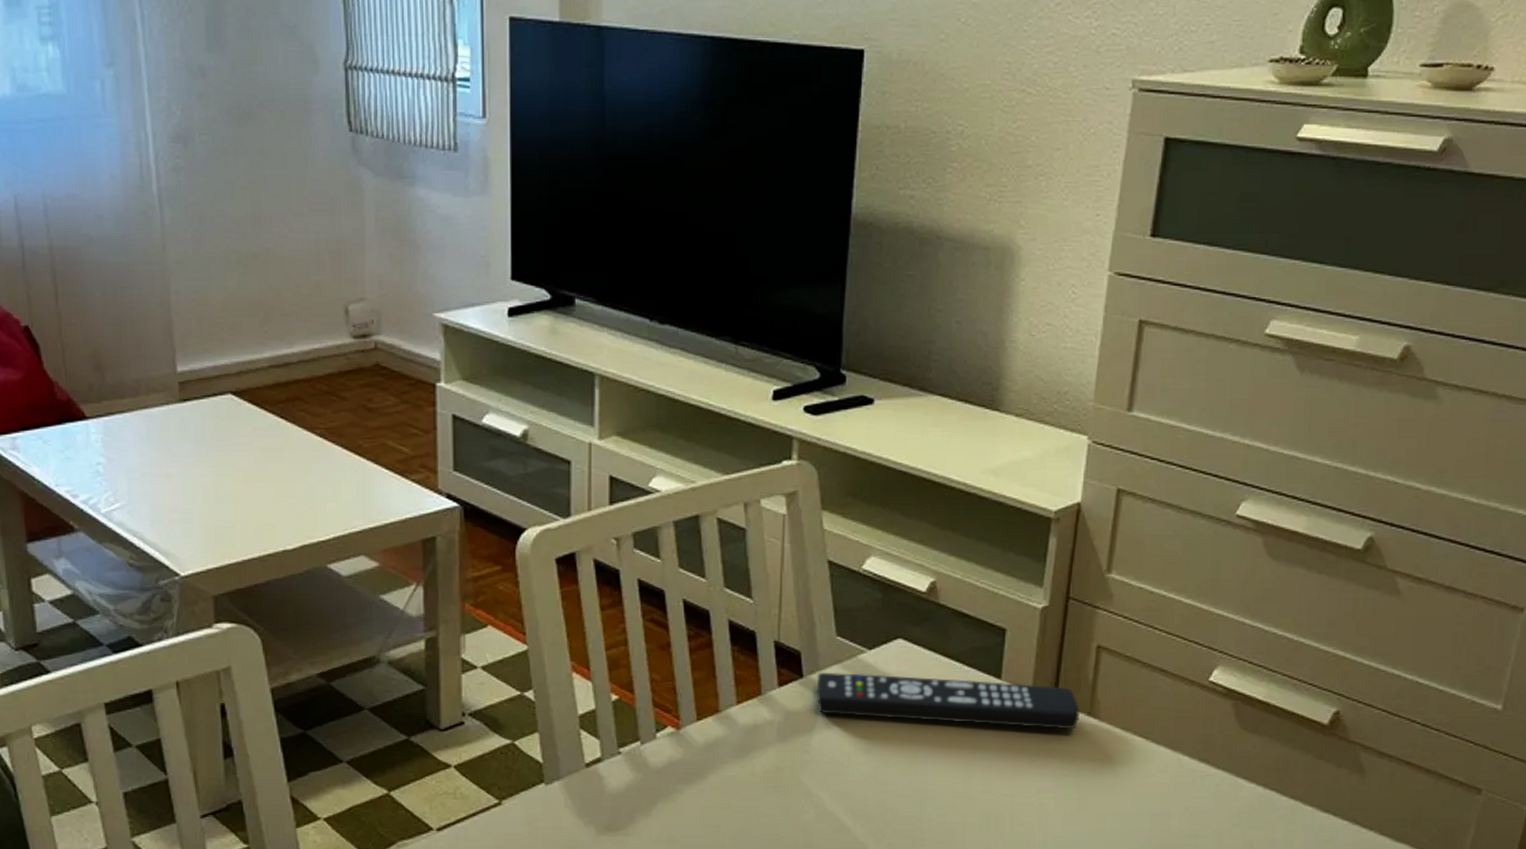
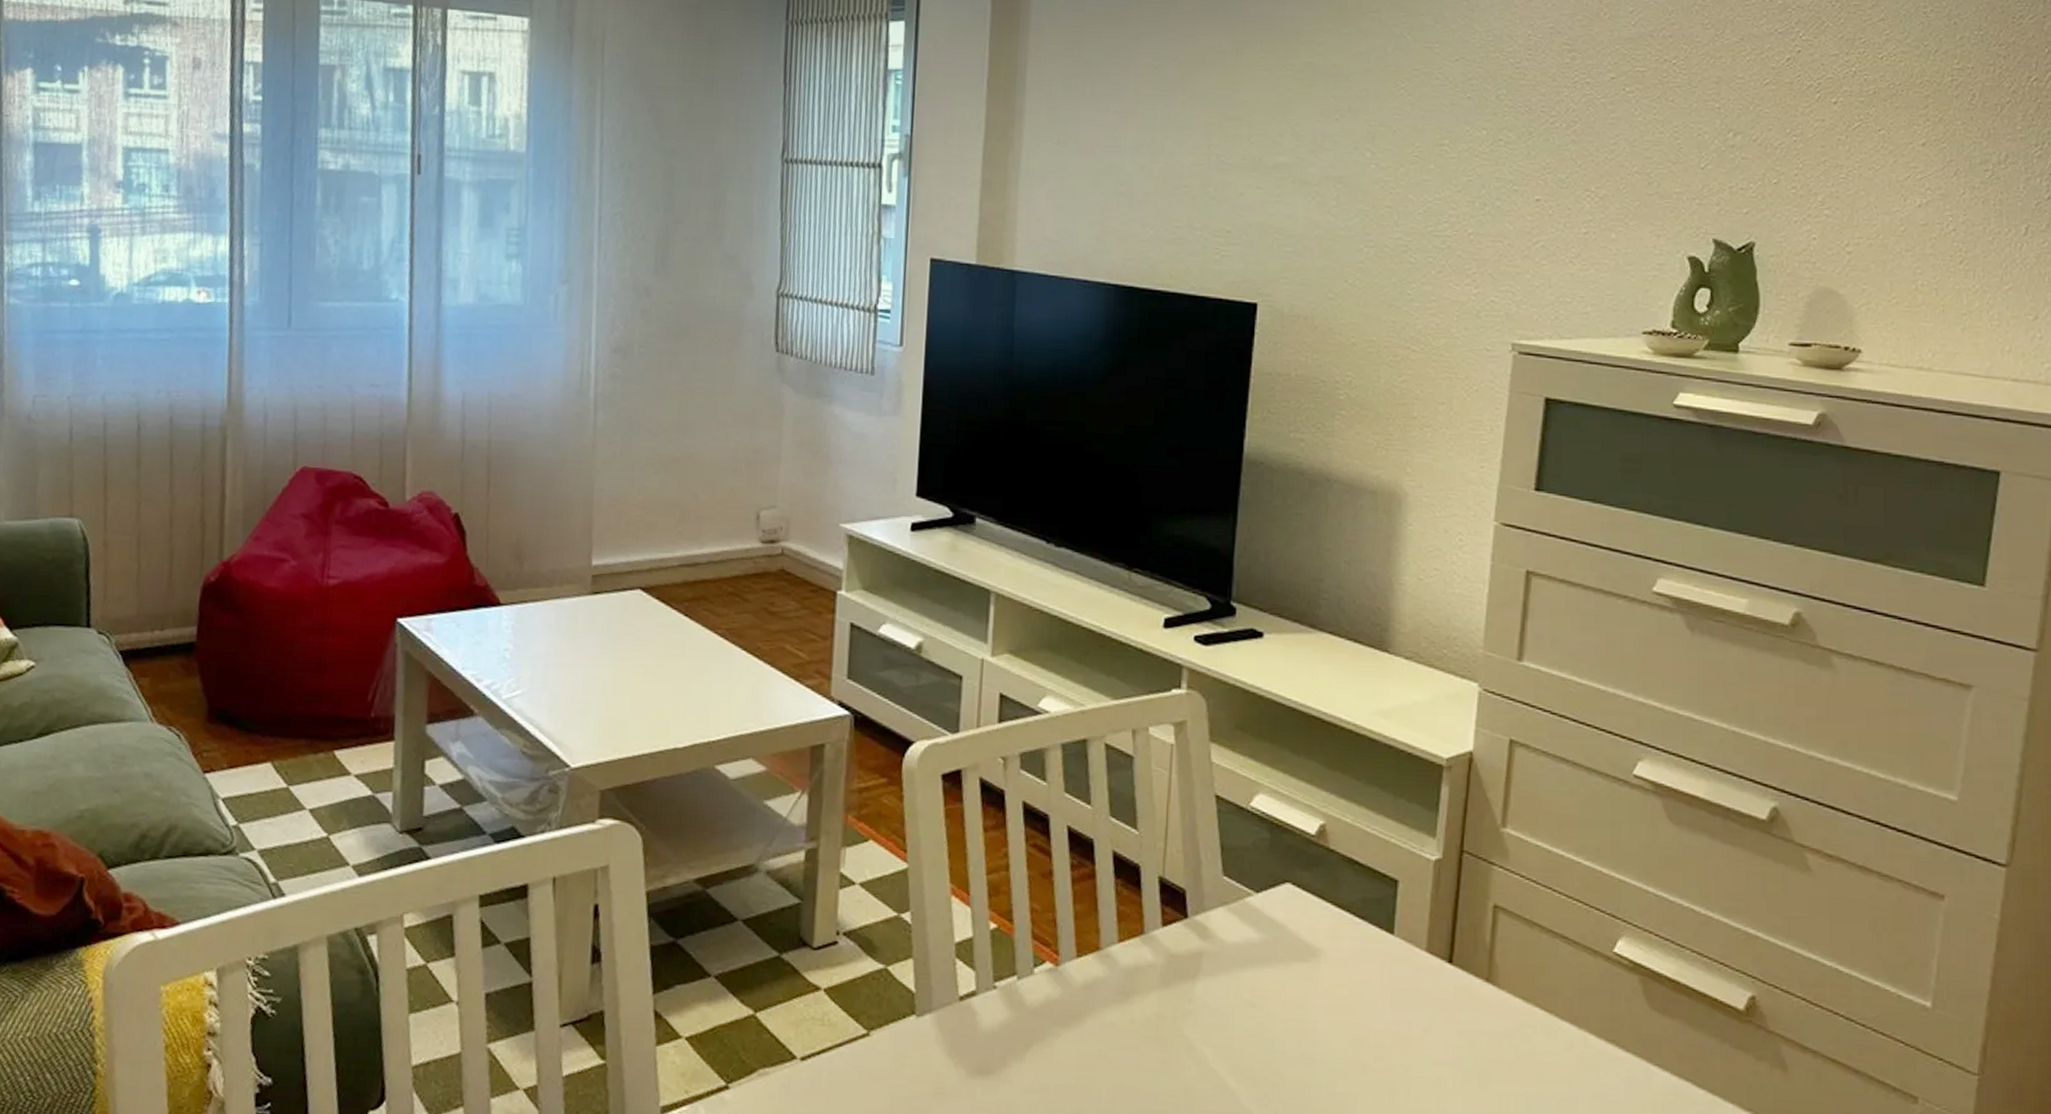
remote control: present [816,672,1080,729] -> none [1200,913,1477,995]

